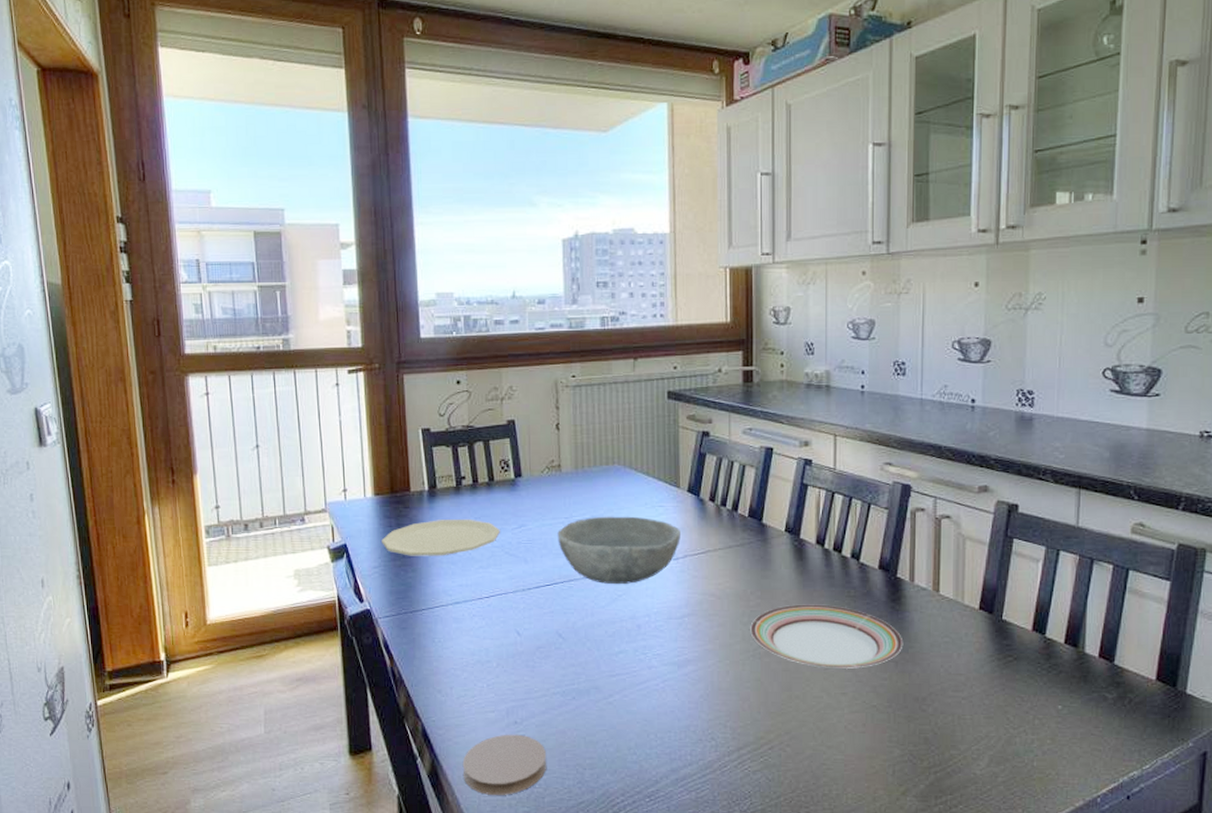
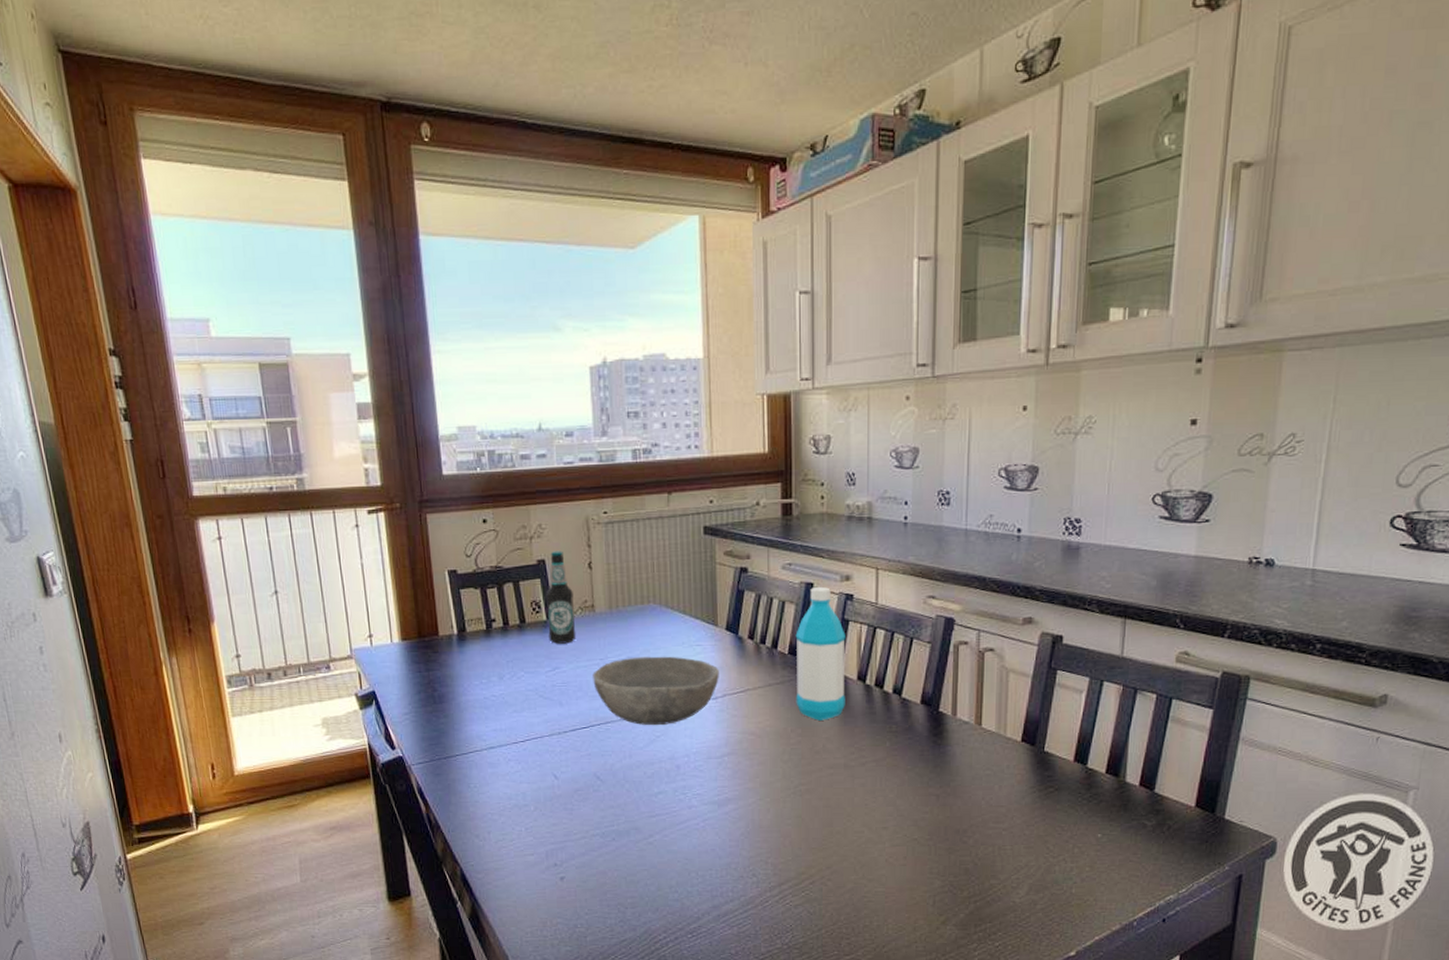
plate: present [381,518,501,556] -> none [411,662,535,702]
coaster: present [462,734,546,795] -> none [503,876,587,936]
bottle: none [515,412,543,502] -> present [546,551,576,644]
plate: present [750,604,904,669] -> none [791,740,945,804]
water bottle: none [755,452,804,583] -> present [795,587,846,721]

